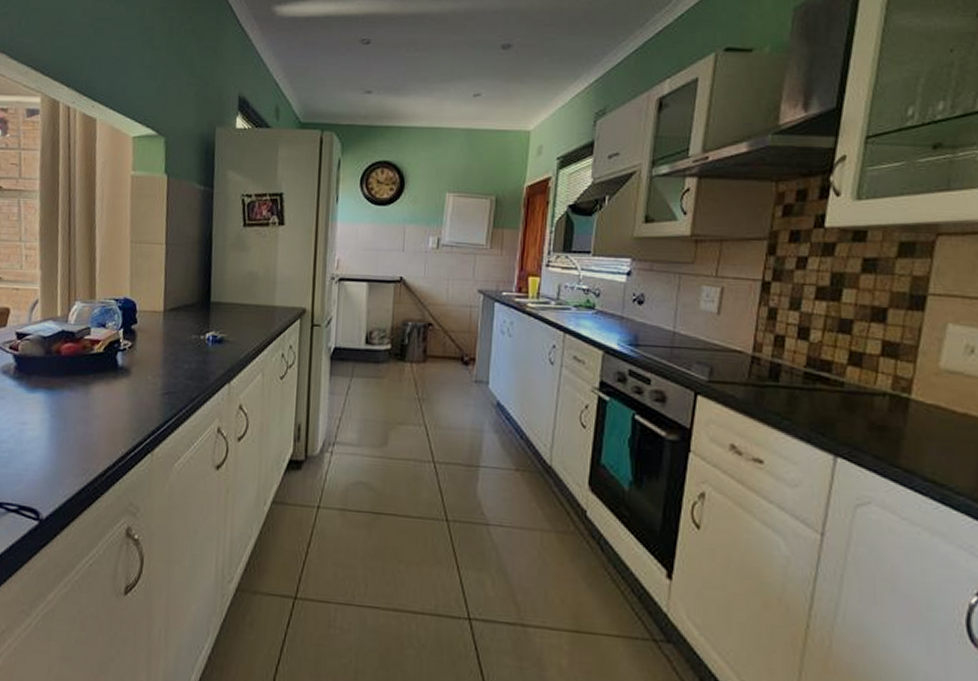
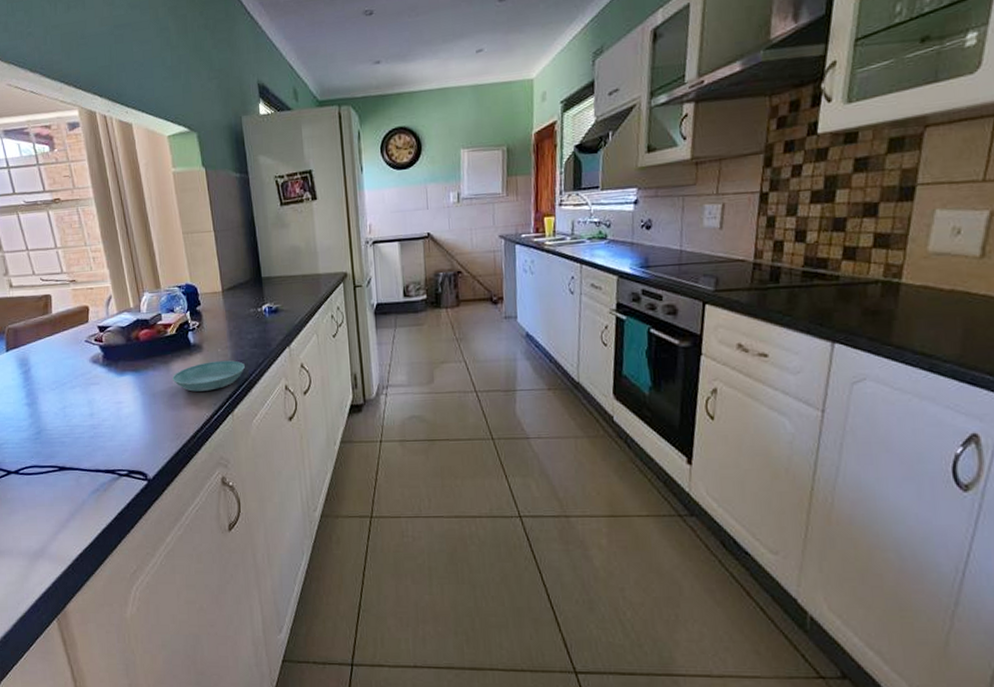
saucer: none [90,389,175,423] -> present [172,360,245,392]

